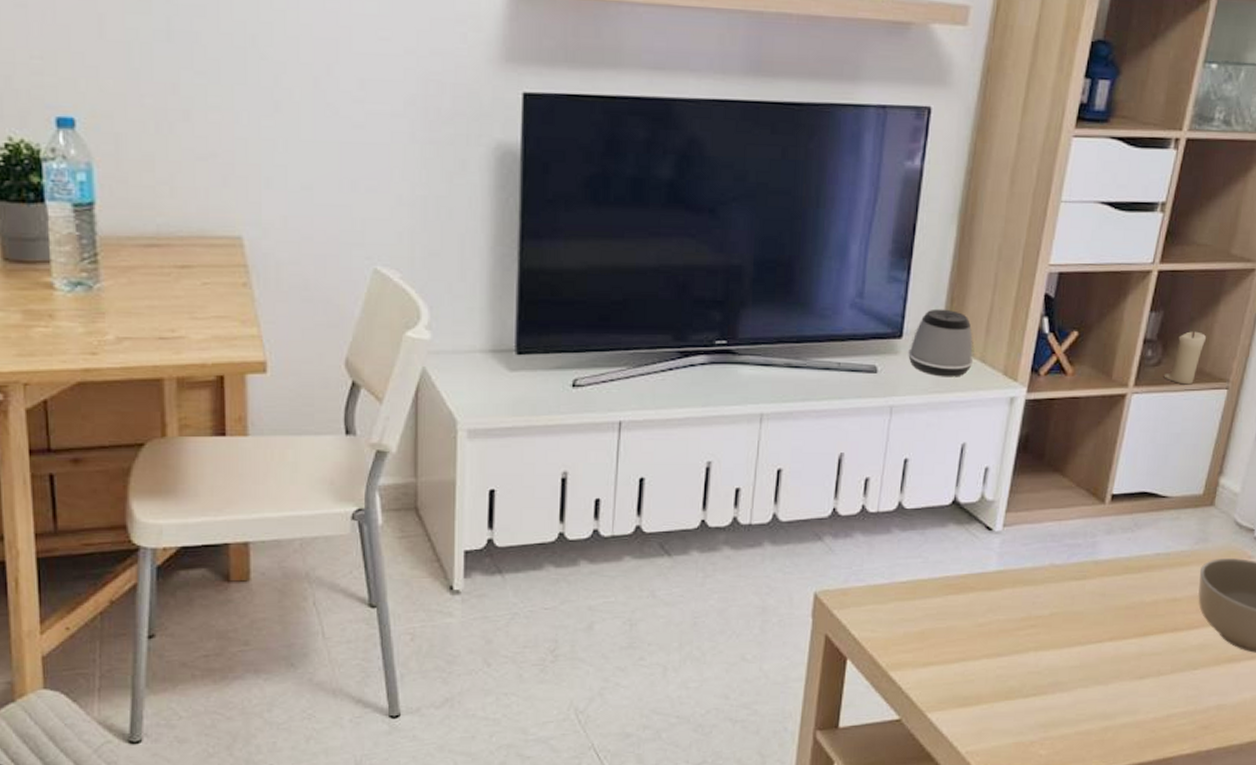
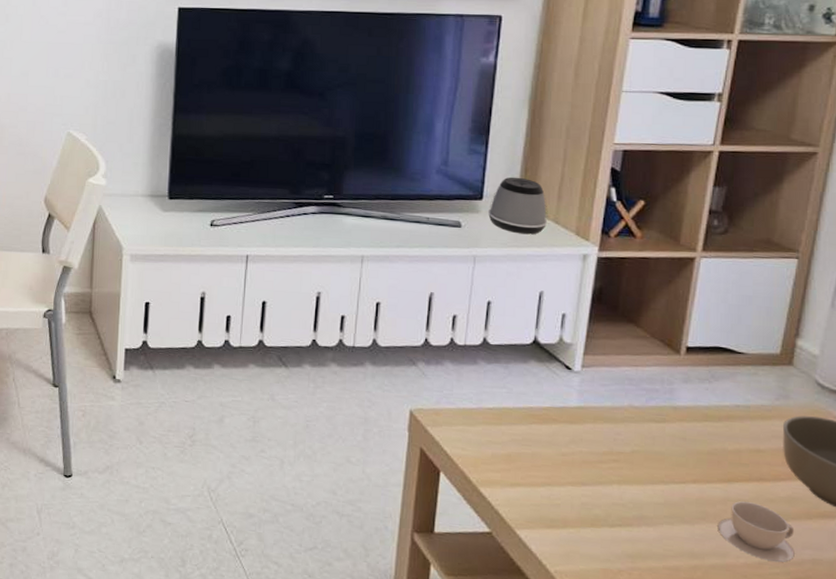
teacup: none [1130,654,1203,713] -> present [717,501,795,563]
candle: present [1163,331,1207,385] -> none [731,205,773,253]

